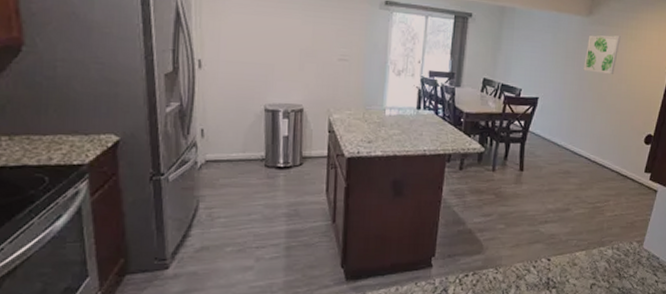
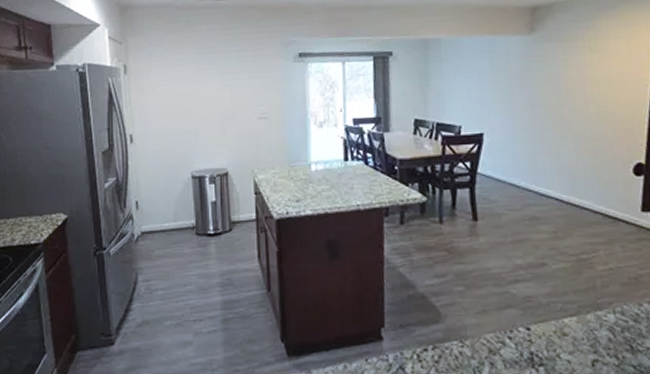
wall art: present [583,35,621,74] -> none [534,50,577,97]

